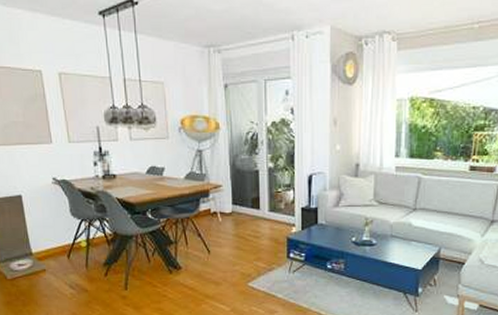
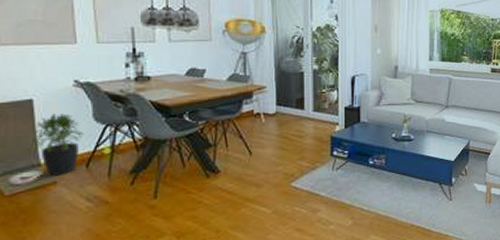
potted plant: none [22,208,64,264] -> present [30,113,84,176]

